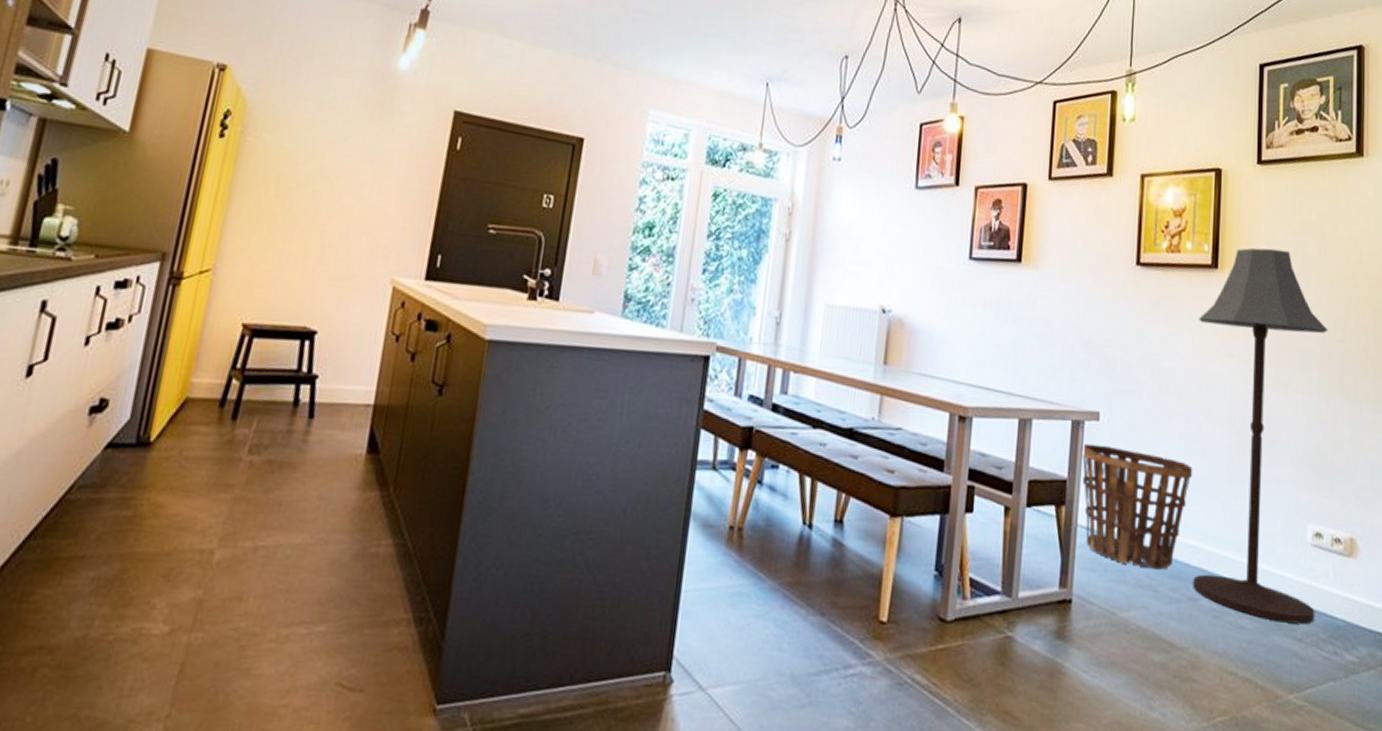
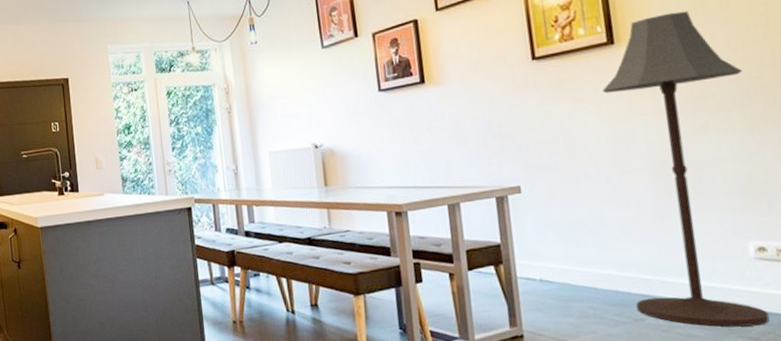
basket: present [1081,443,1193,570] -> none [509,210,621,301]

